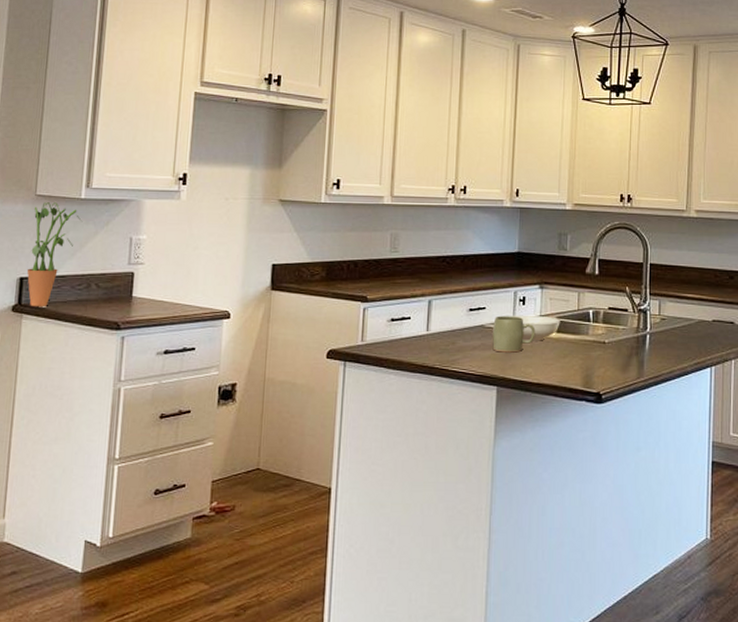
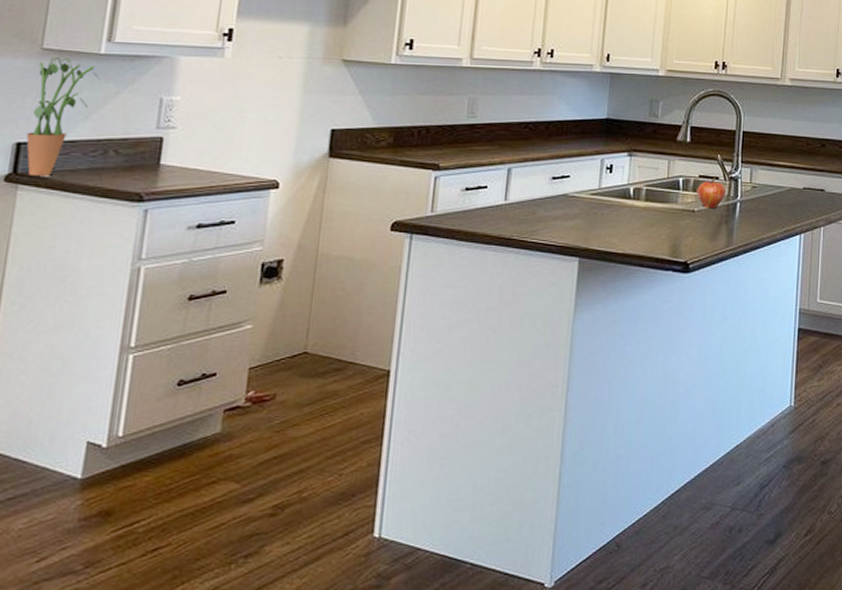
mug: present [492,316,536,353] -> none [576,184,623,222]
bowl: present [513,316,560,341] -> none [599,184,649,210]
fruit: none [607,310,635,341] -> present [696,178,726,210]

